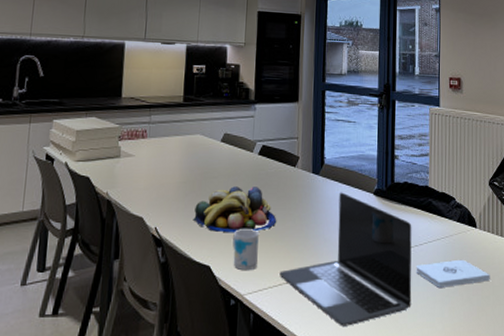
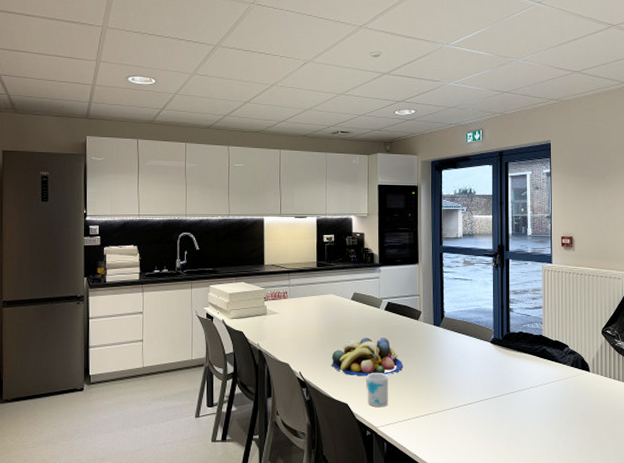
laptop: present [279,192,412,326] -> none [408,341,528,455]
notepad: present [416,259,490,288] -> none [532,399,604,423]

